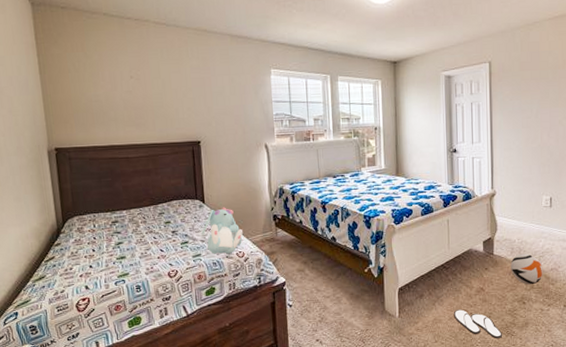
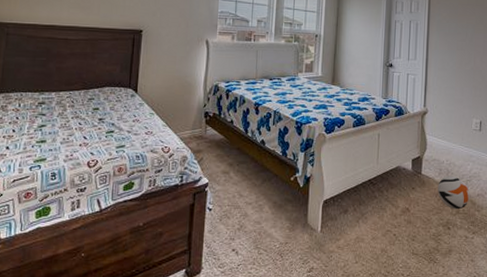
stuffed animal: present [201,207,244,254] -> none [129,99,172,149]
slippers: present [453,309,503,338] -> none [376,229,426,264]

